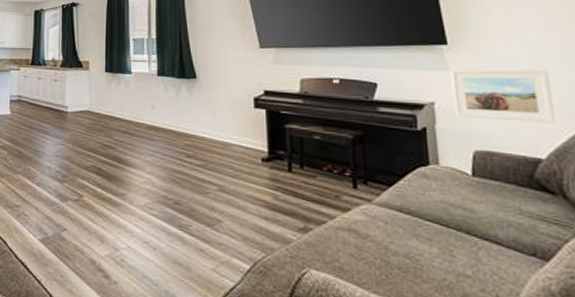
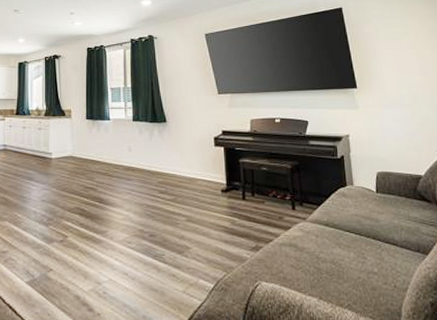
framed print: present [450,68,555,123] -> none [359,105,429,147]

